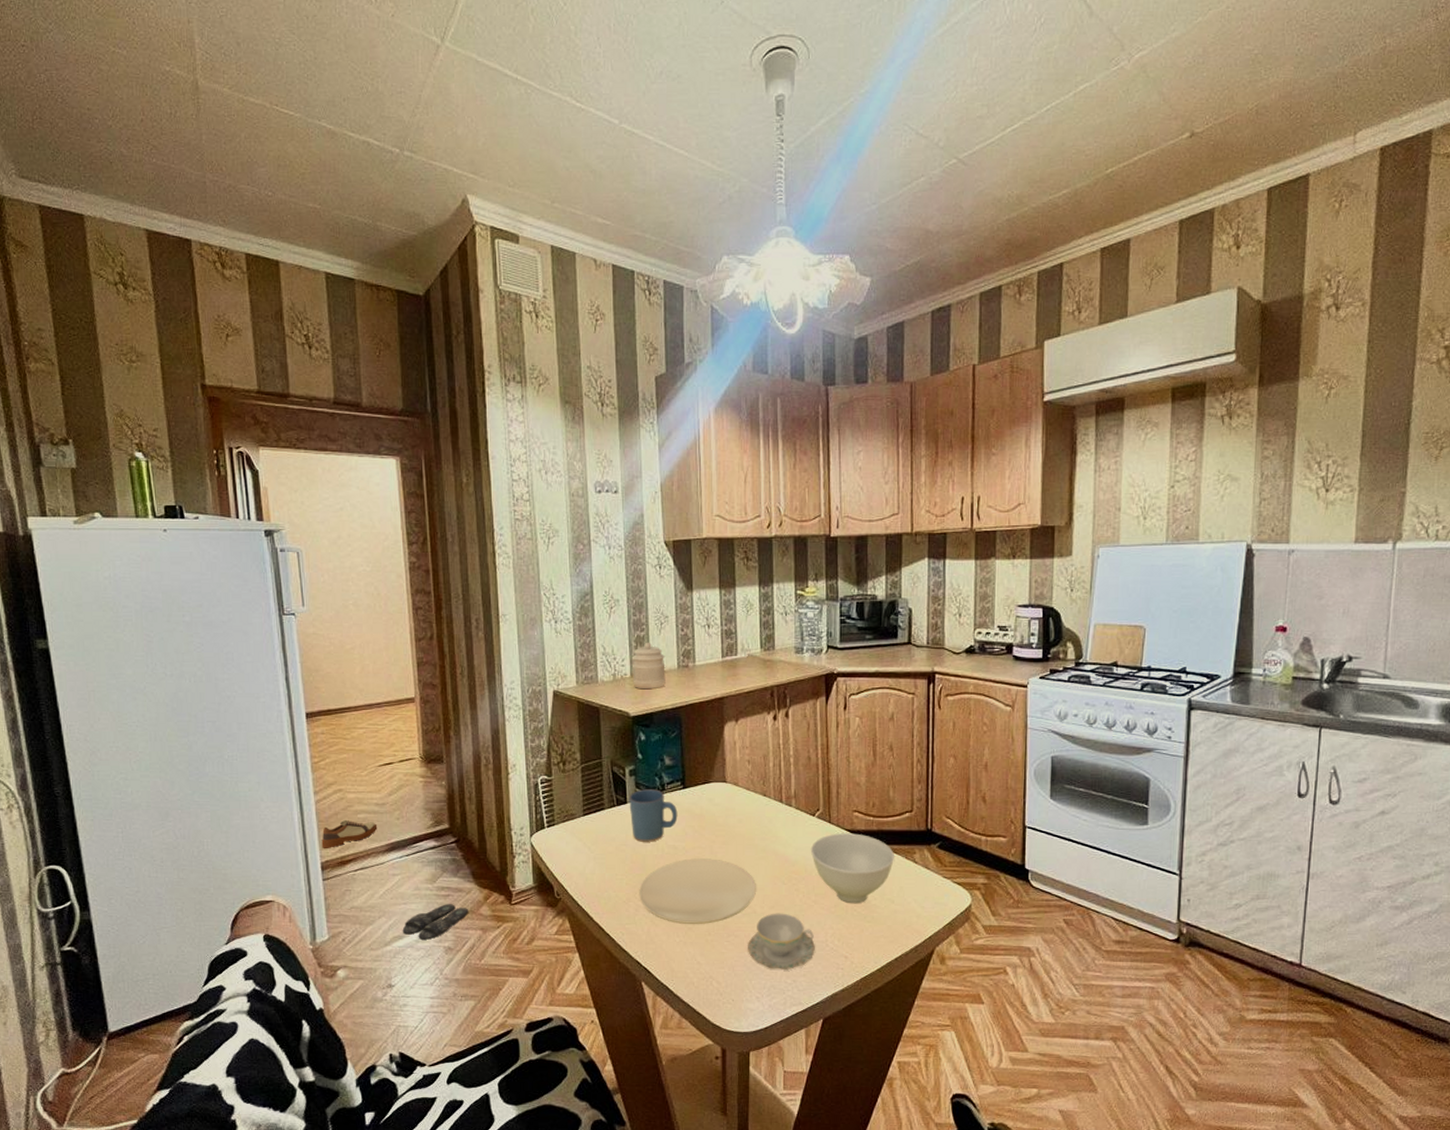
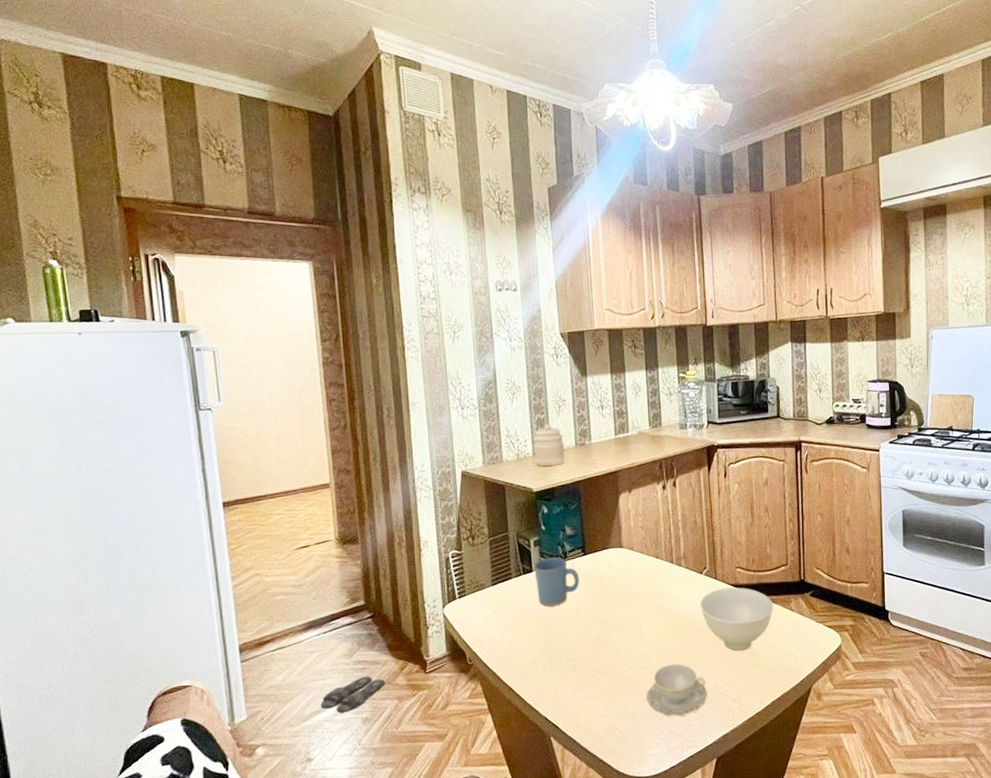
shoe: present [321,819,378,849] -> none [239,602,295,632]
plate: present [639,858,756,925] -> none [546,618,652,681]

